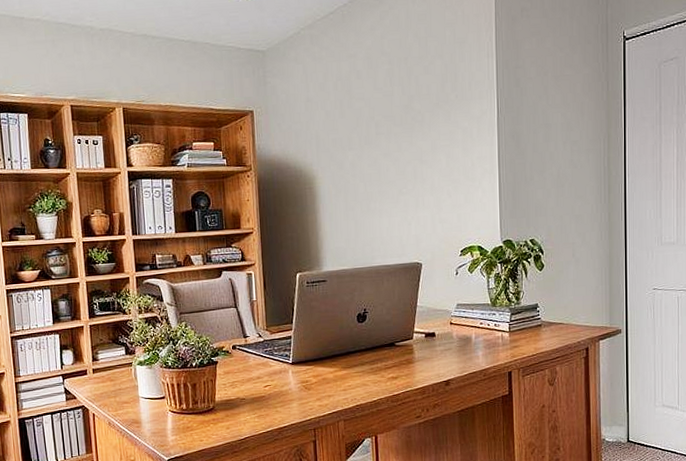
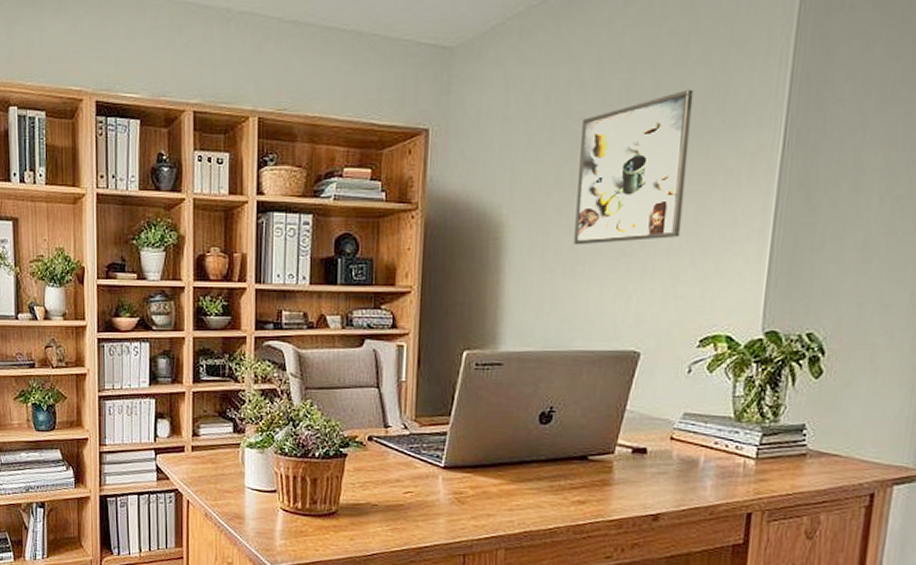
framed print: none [362,74,438,189] -> present [574,89,694,245]

